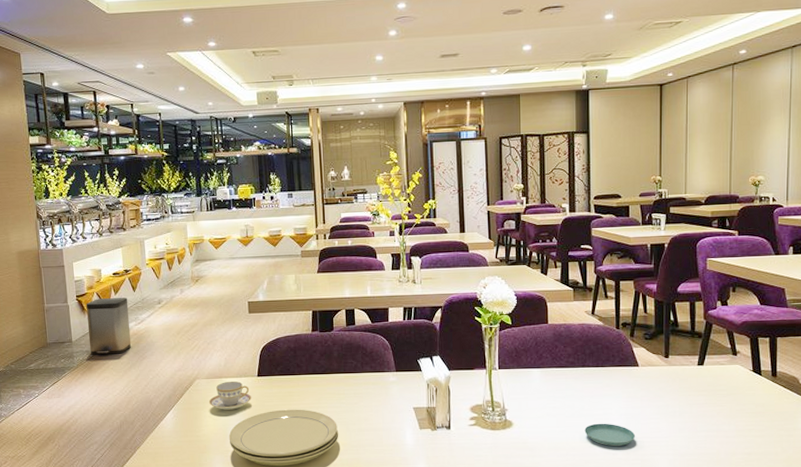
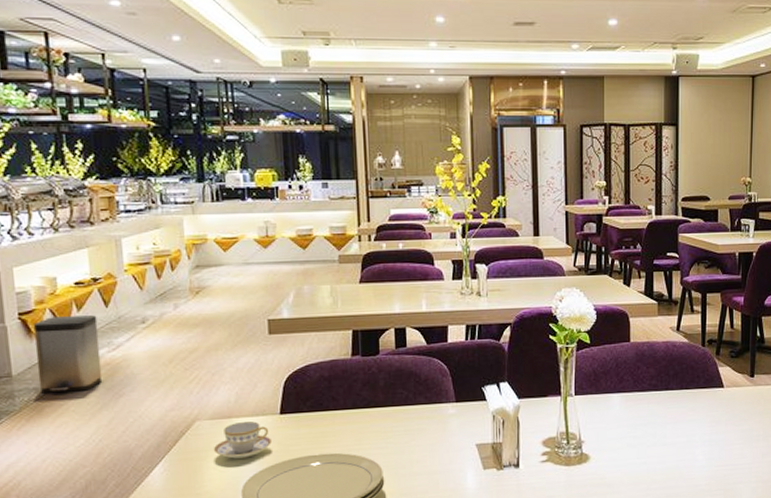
saucer: present [584,423,636,447] -> none [666,451,719,477]

